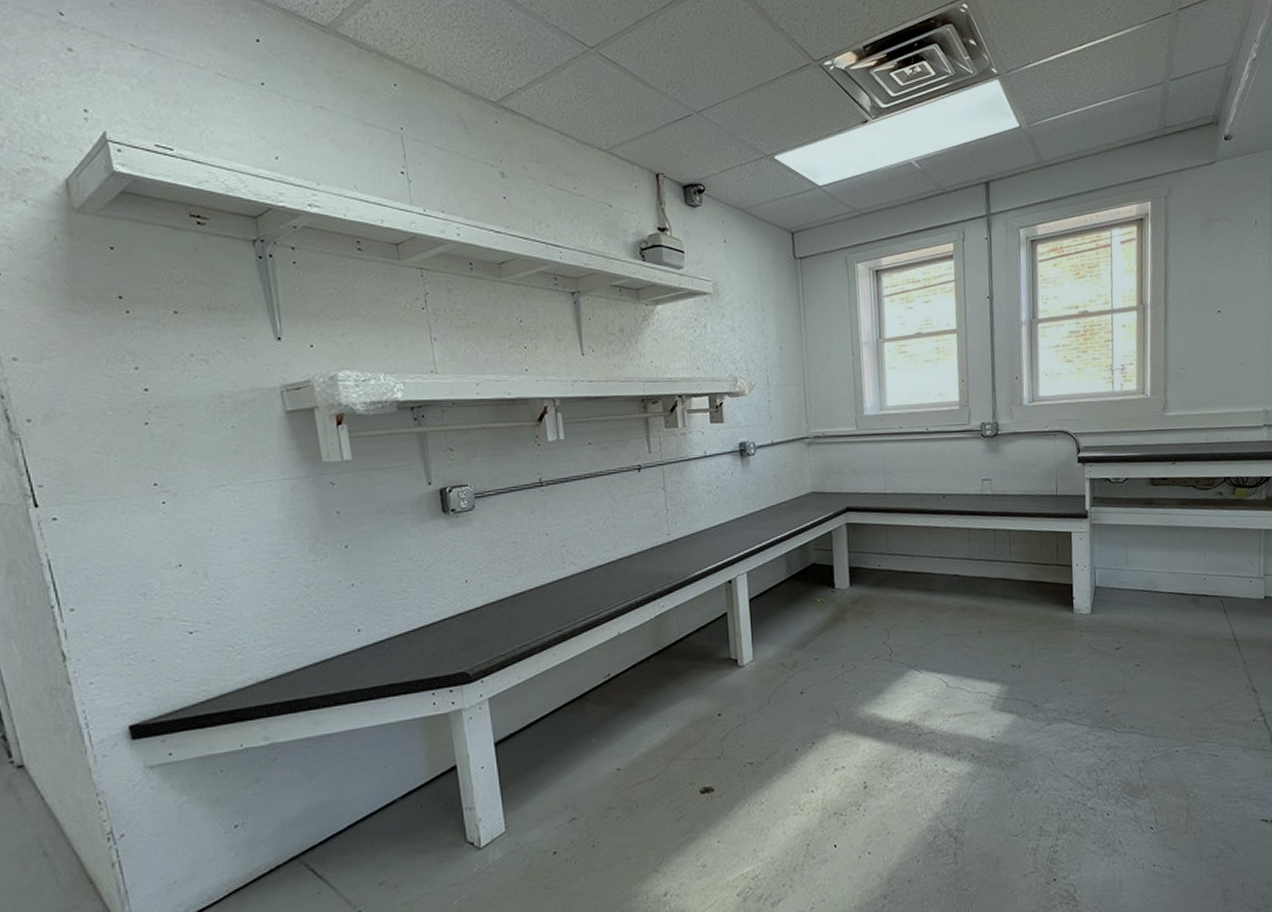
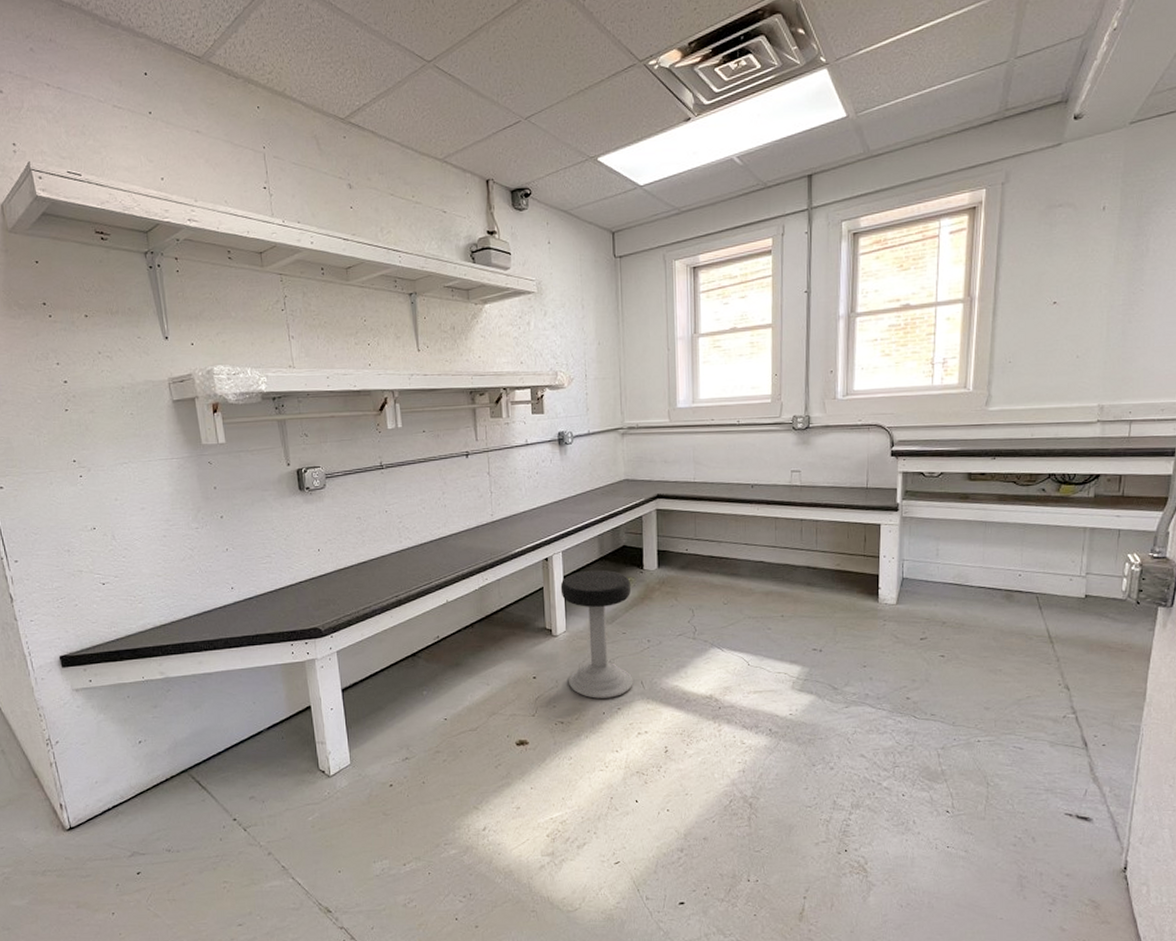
stool: none [745,590,828,734] -> present [560,569,633,699]

